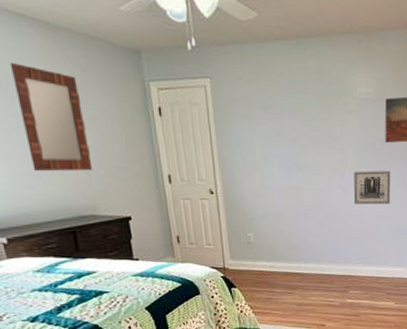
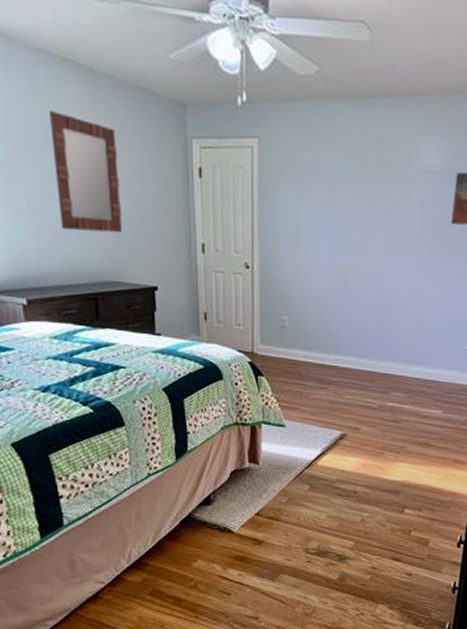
wall art: present [353,171,391,204] -> none [407,254,454,296]

